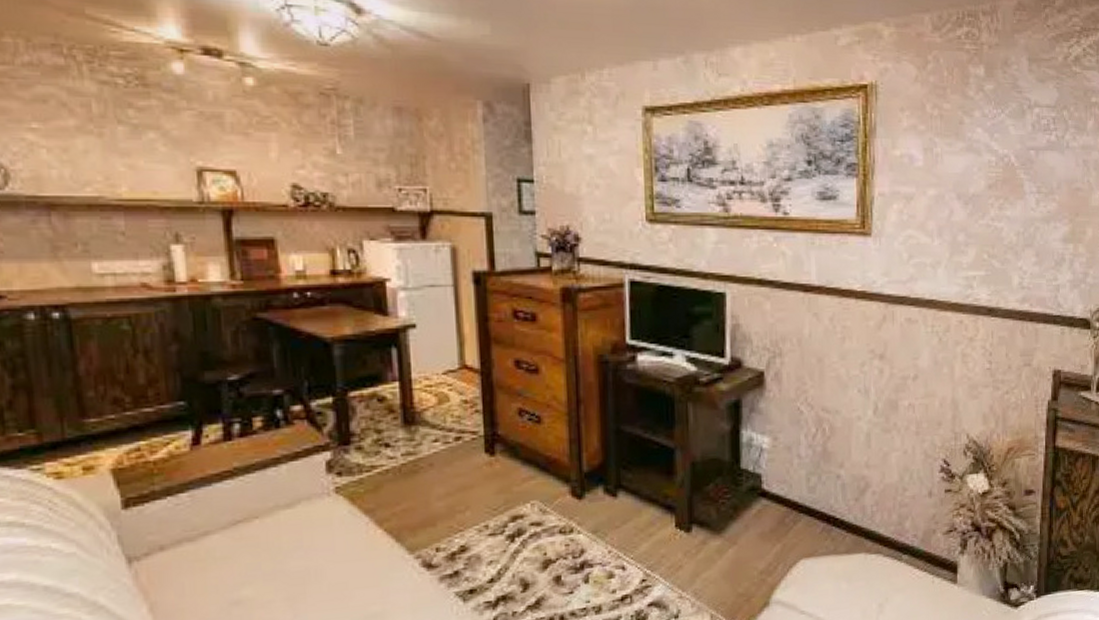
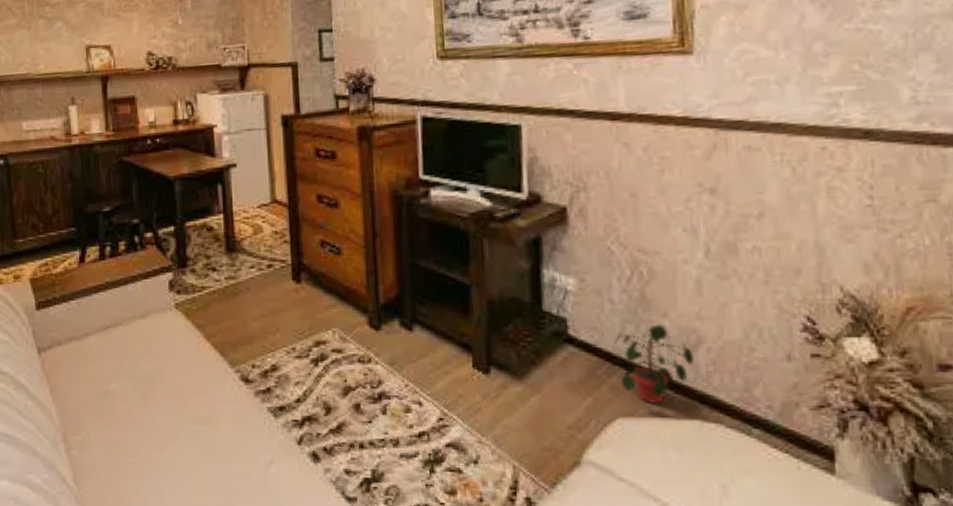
potted plant: none [801,474,862,543] -> present [614,324,694,404]

